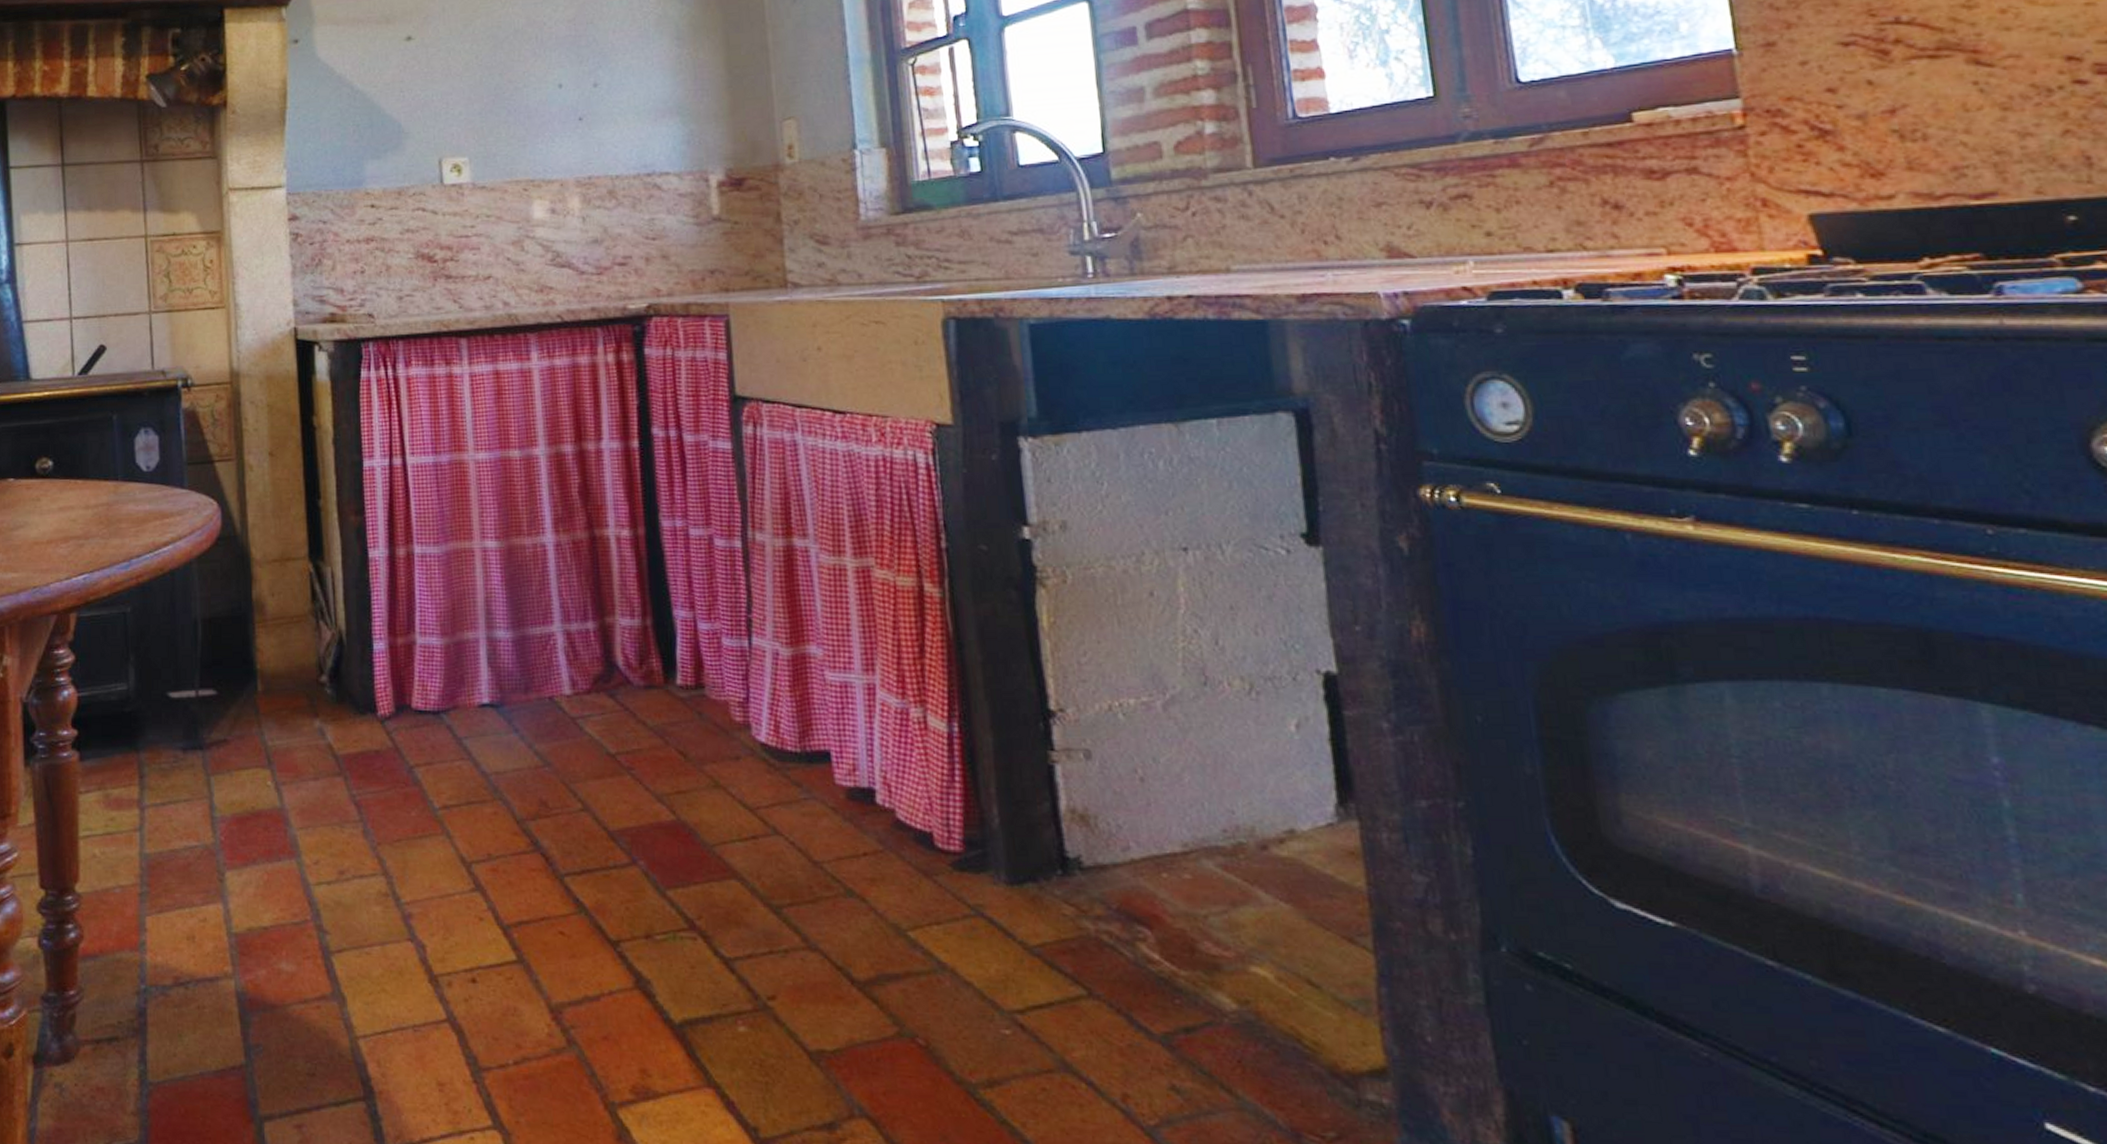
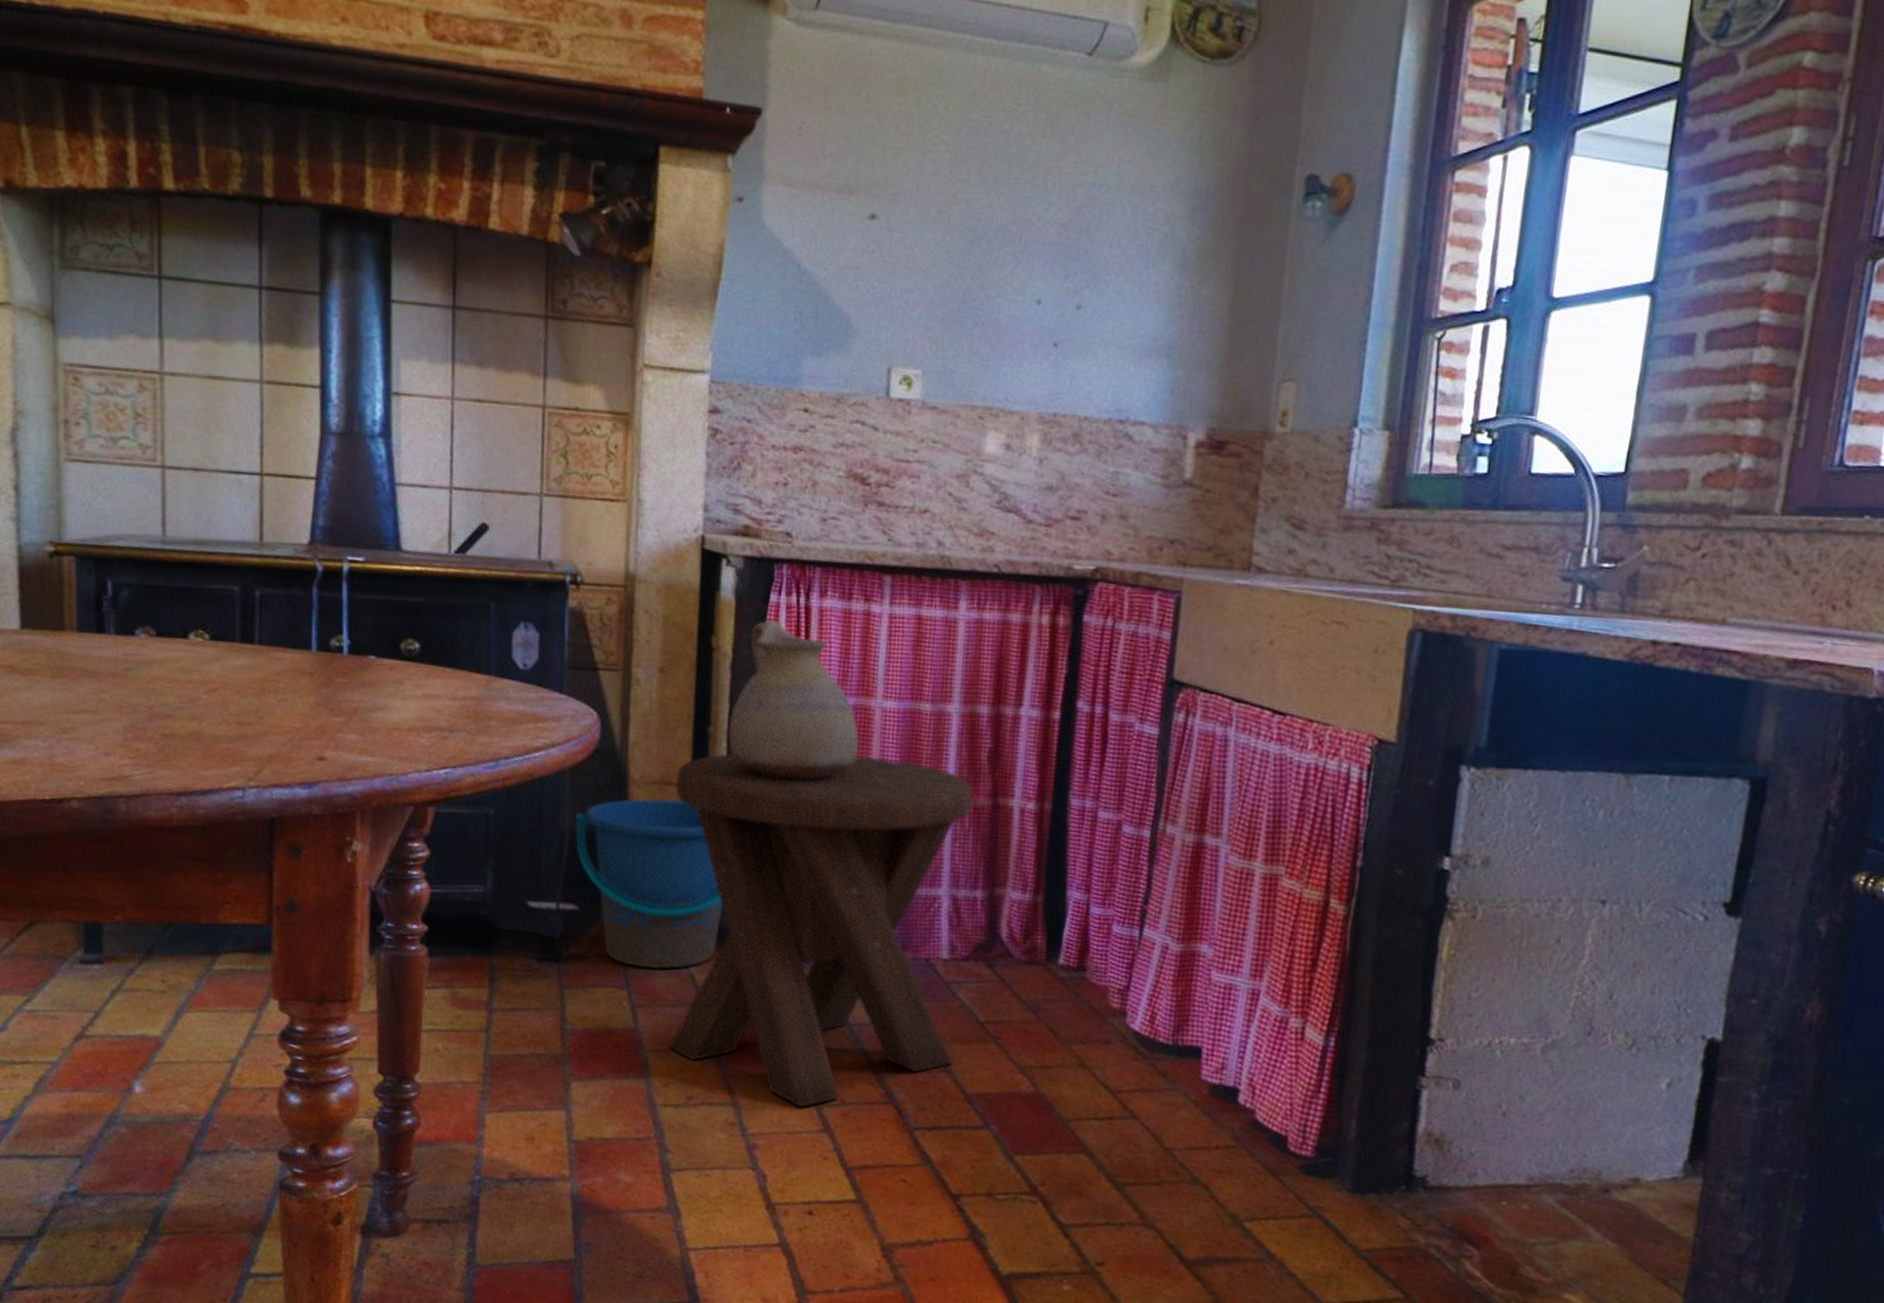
bucket: none [207,573,352,744] -> present [575,798,723,970]
music stool: none [294,506,592,868] -> present [668,753,974,1108]
ceramic pitcher: none [337,394,459,540] -> present [728,620,860,781]

